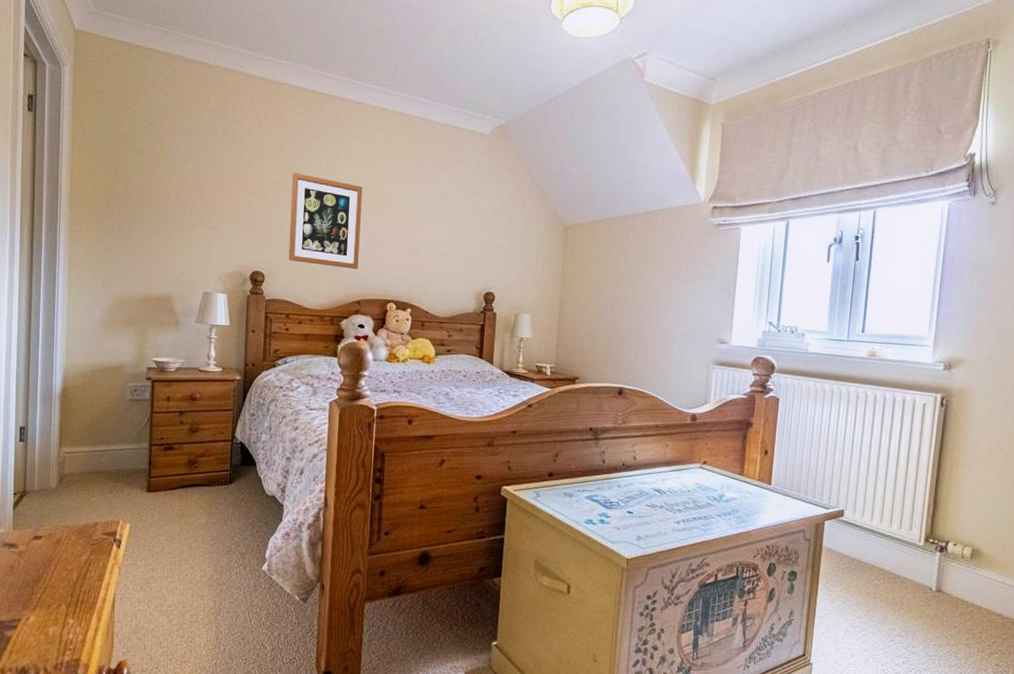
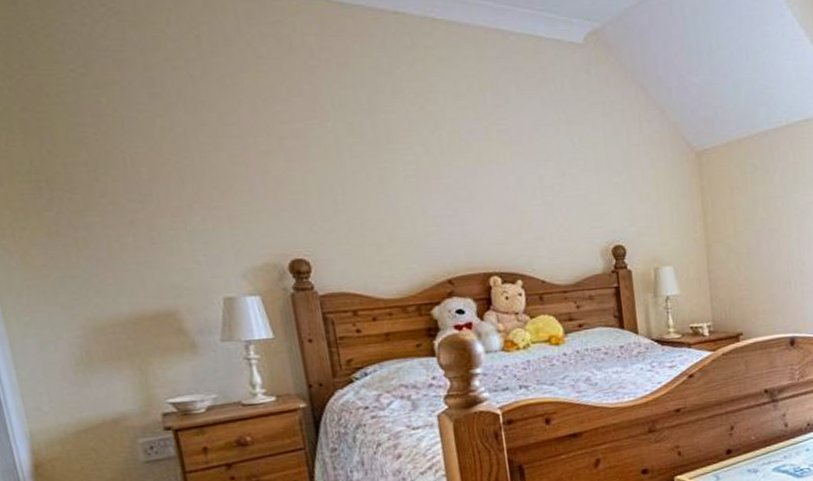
wall art: present [288,172,363,270] -> none [321,117,441,240]

